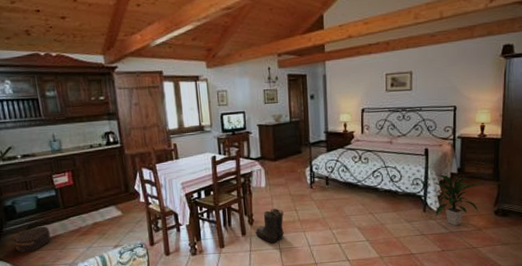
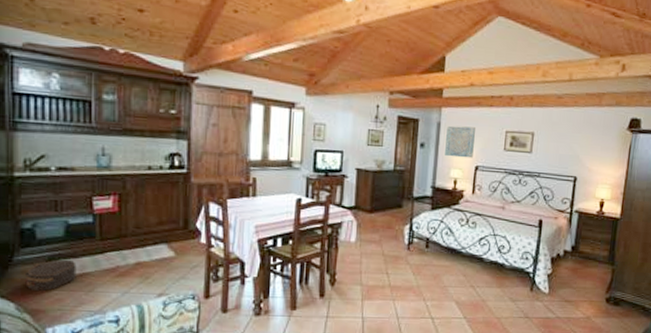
boots: present [254,209,284,244] -> none [335,269,373,311]
wall art: none [332,74,358,104] -> present [445,125,475,158]
indoor plant: present [434,174,481,226] -> none [543,250,594,311]

